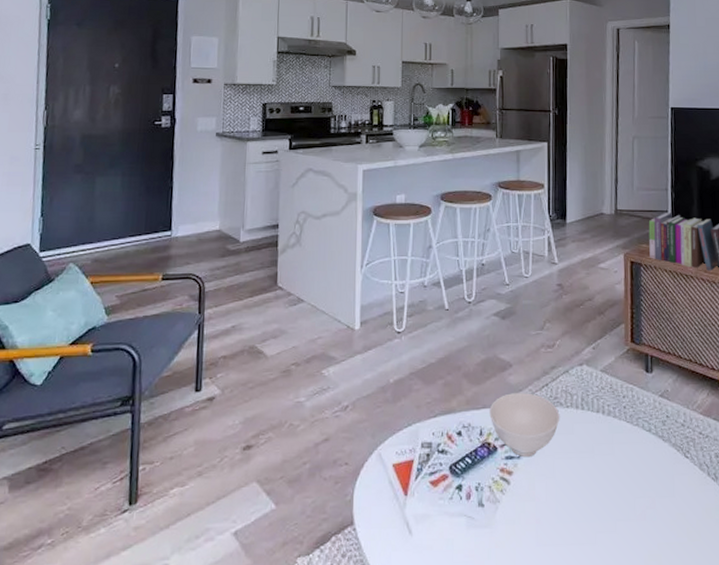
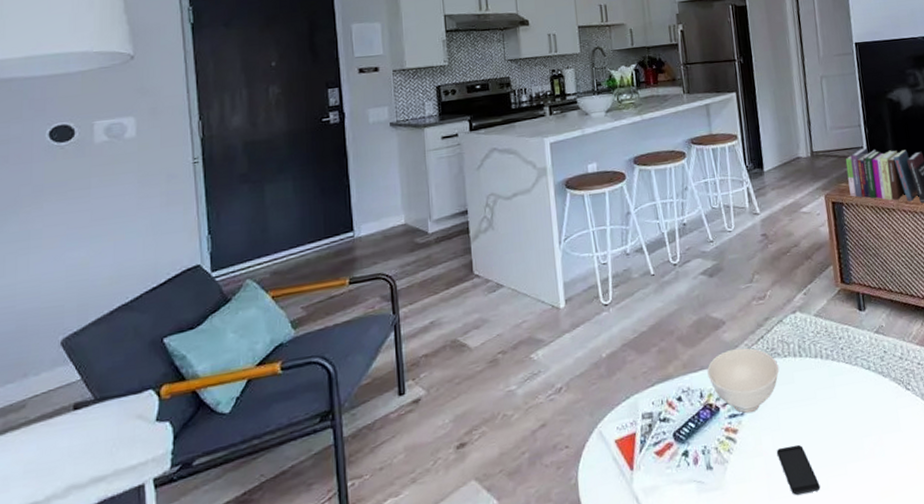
mobile phone: none [549,495,588,545] -> present [777,445,821,495]

